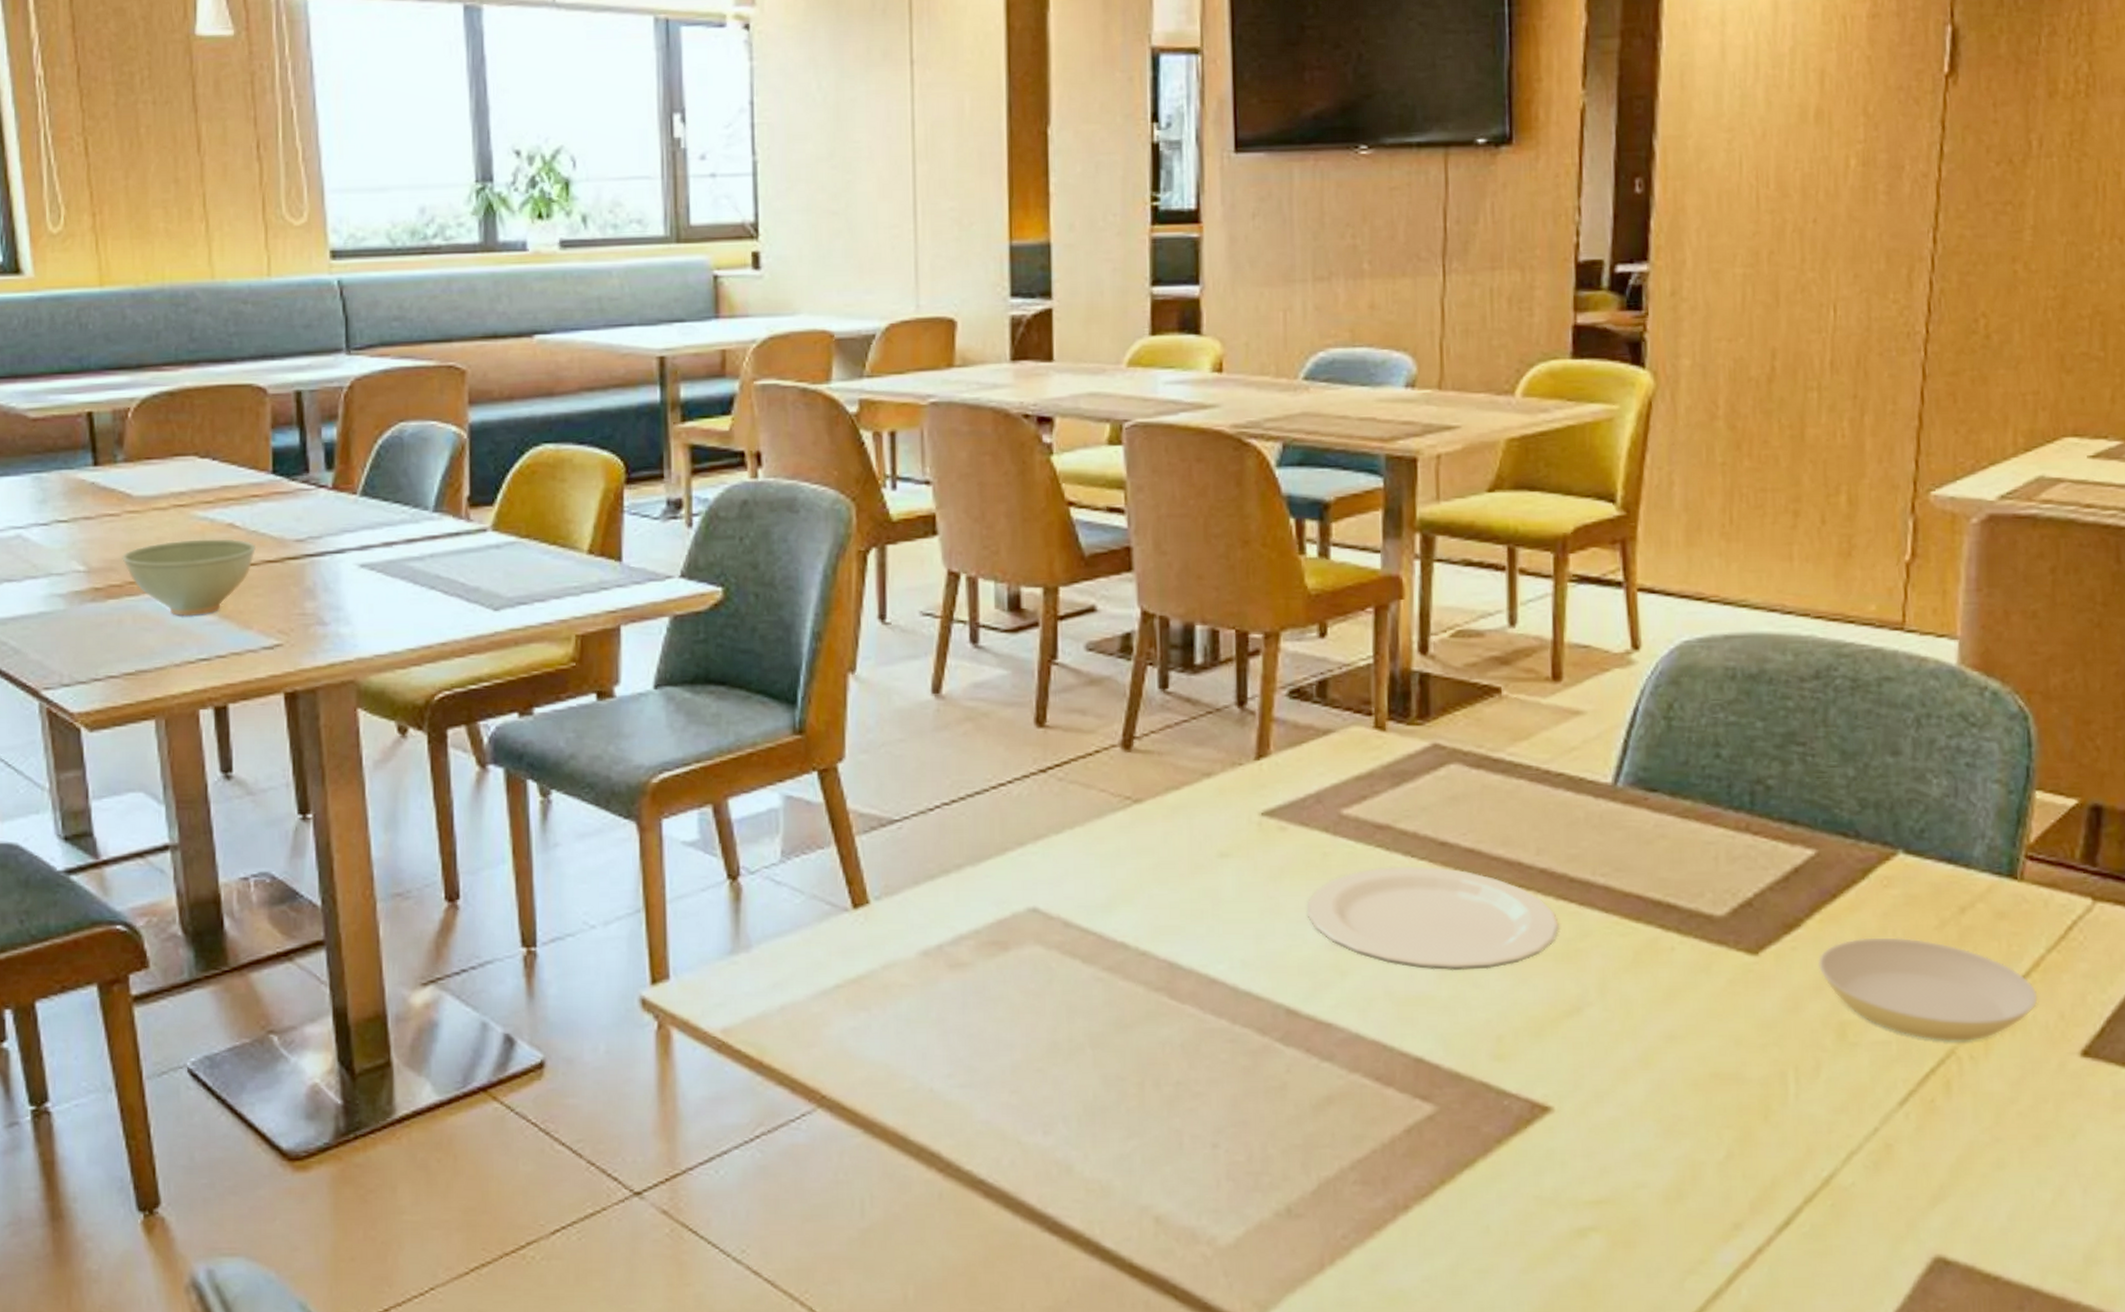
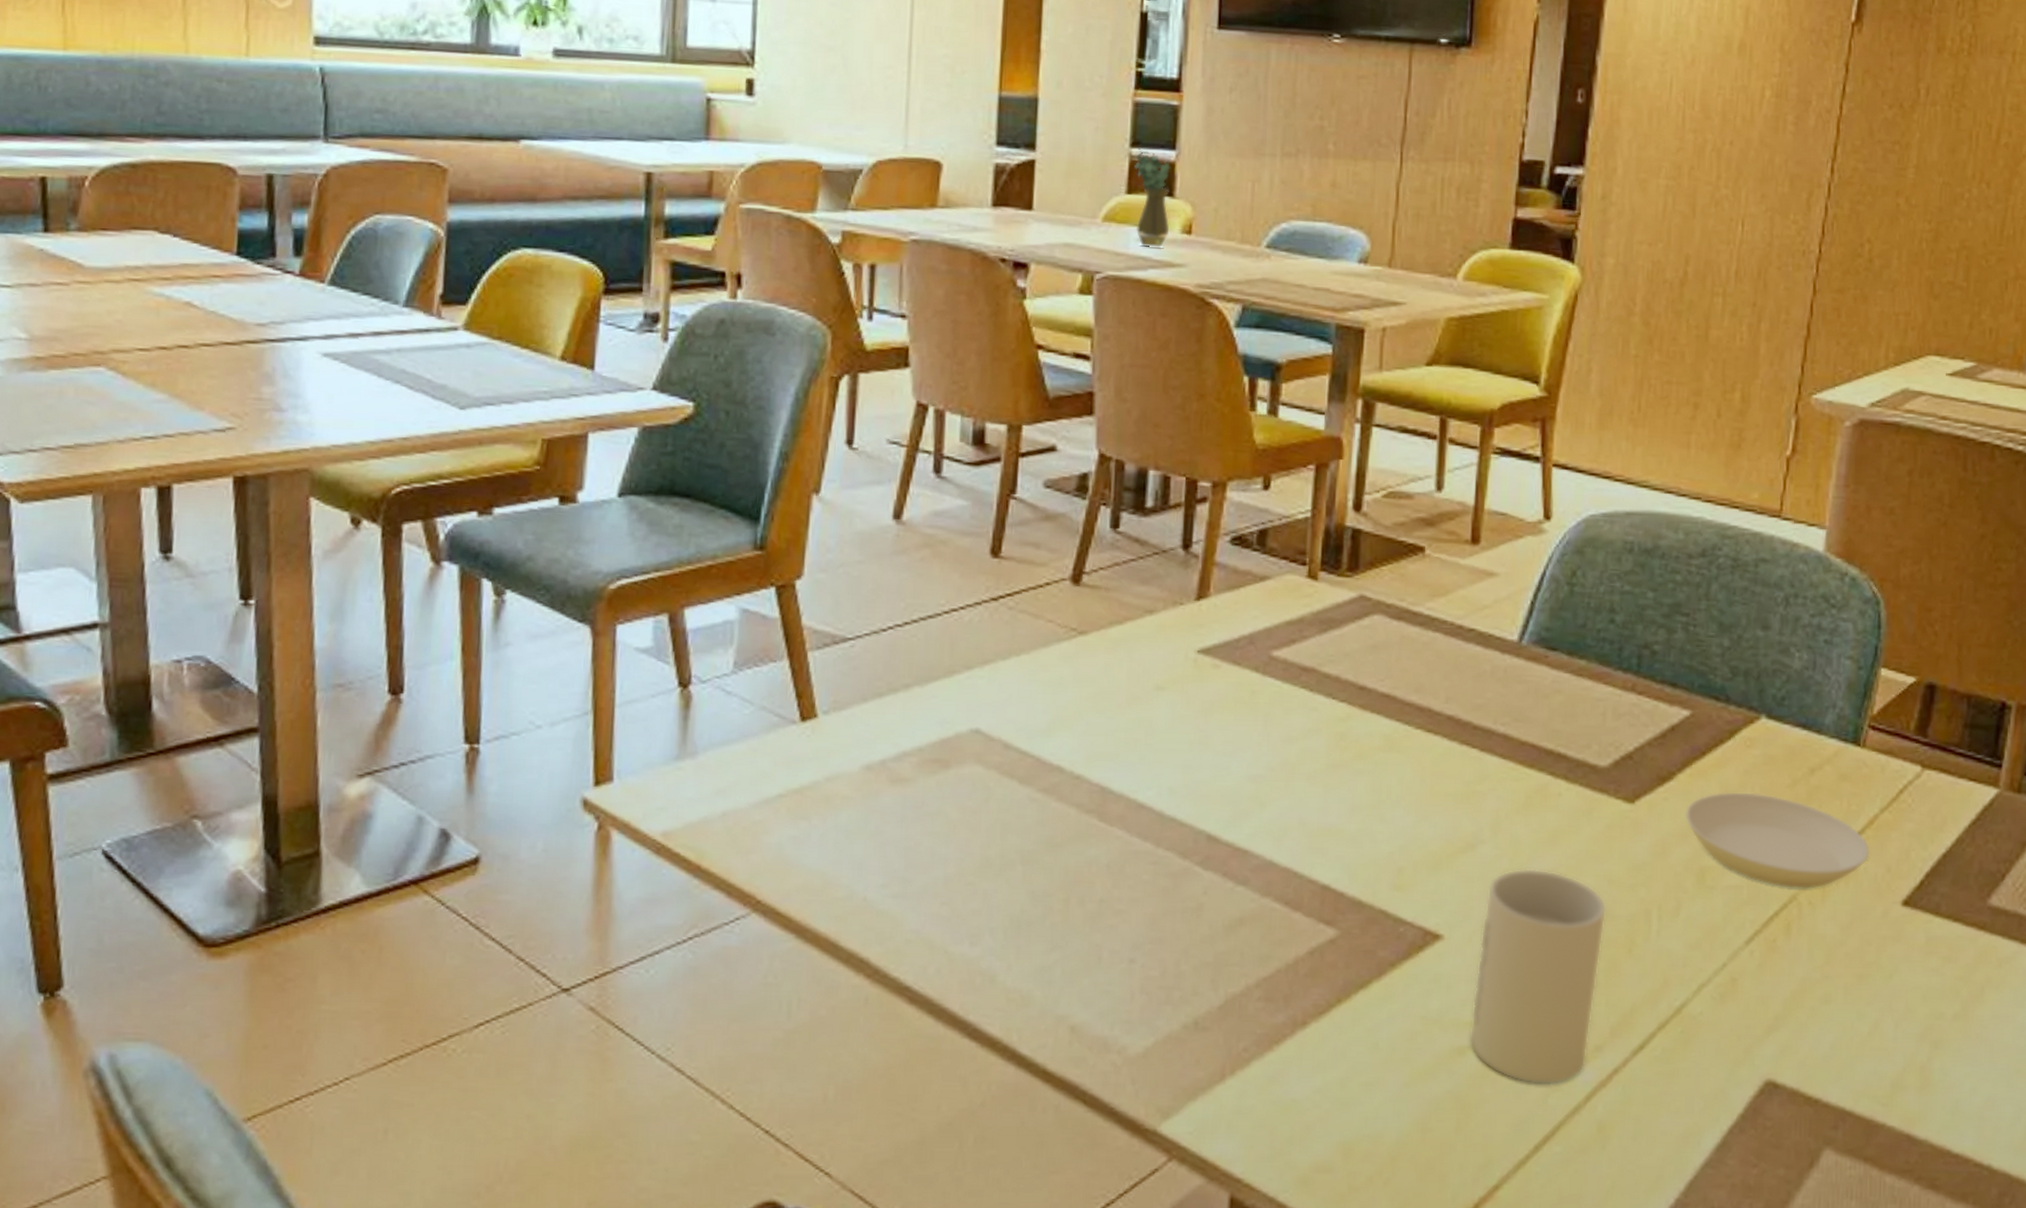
bowl: present [122,539,255,617] -> none [68,315,213,393]
vase: none [1157,287,1198,389] -> present [1135,149,1170,248]
plate: present [1307,866,1559,971] -> none [1234,706,1461,807]
cup: none [1590,1030,1736,1267] -> present [1469,868,1607,1085]

